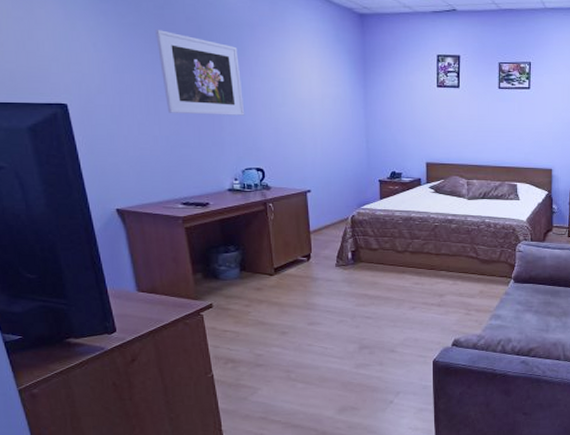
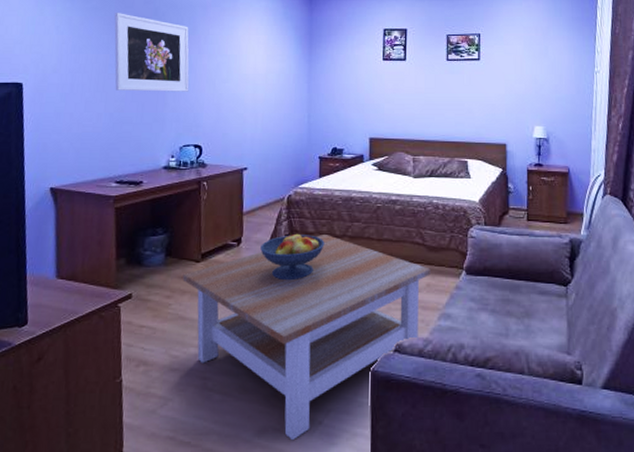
coffee table: none [258,249,483,416] -> present [182,233,431,441]
fruit bowl: none [329,249,388,290] -> present [260,233,325,281]

